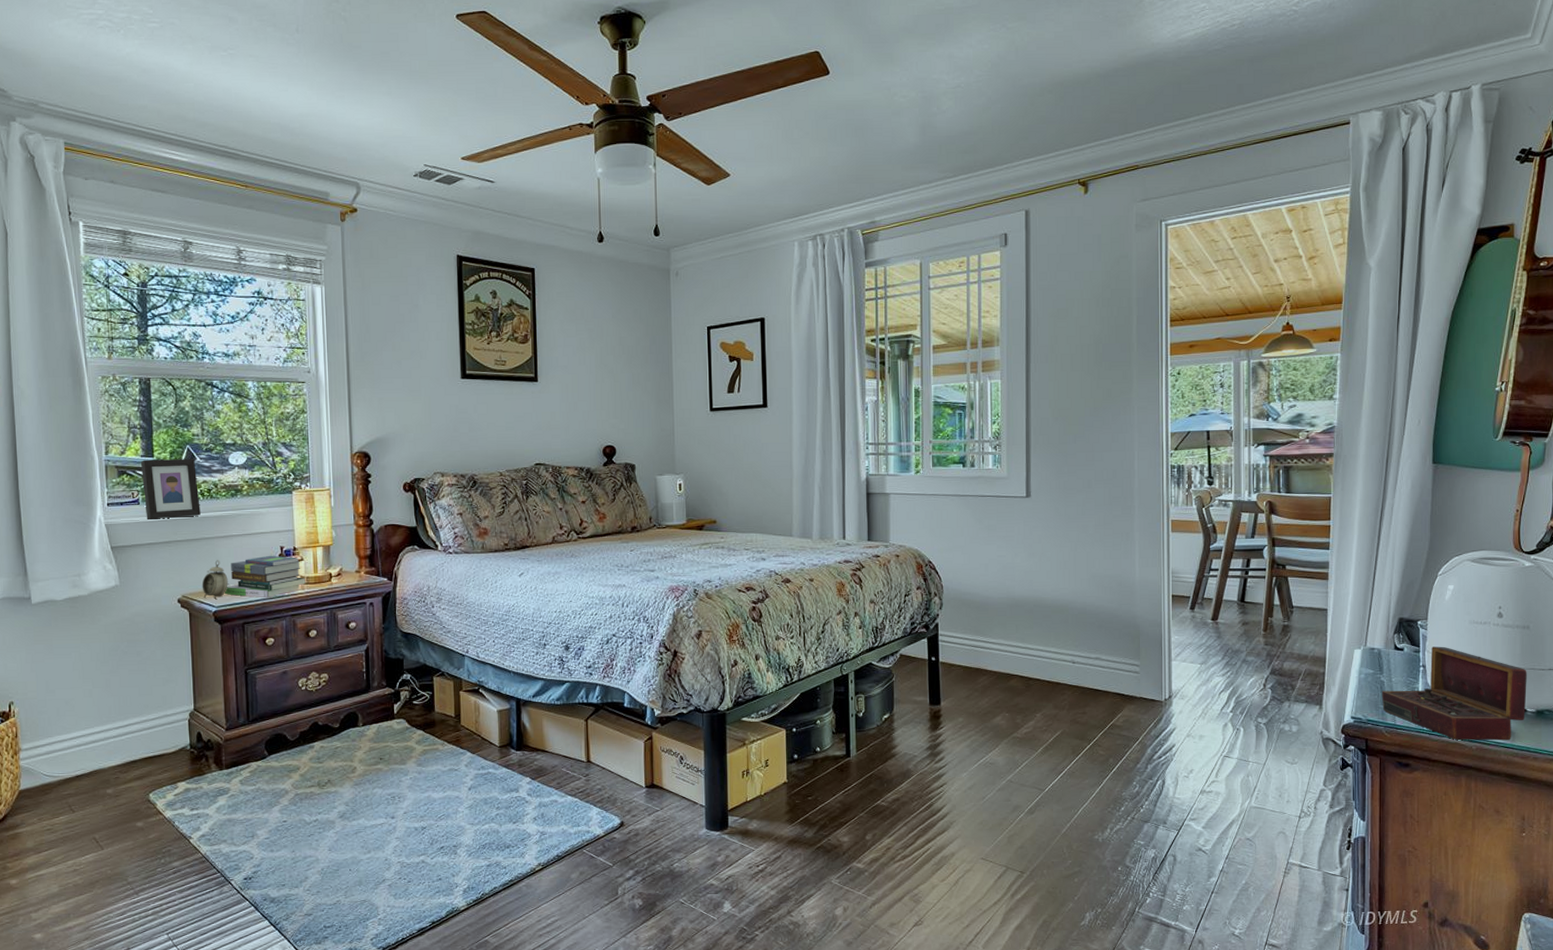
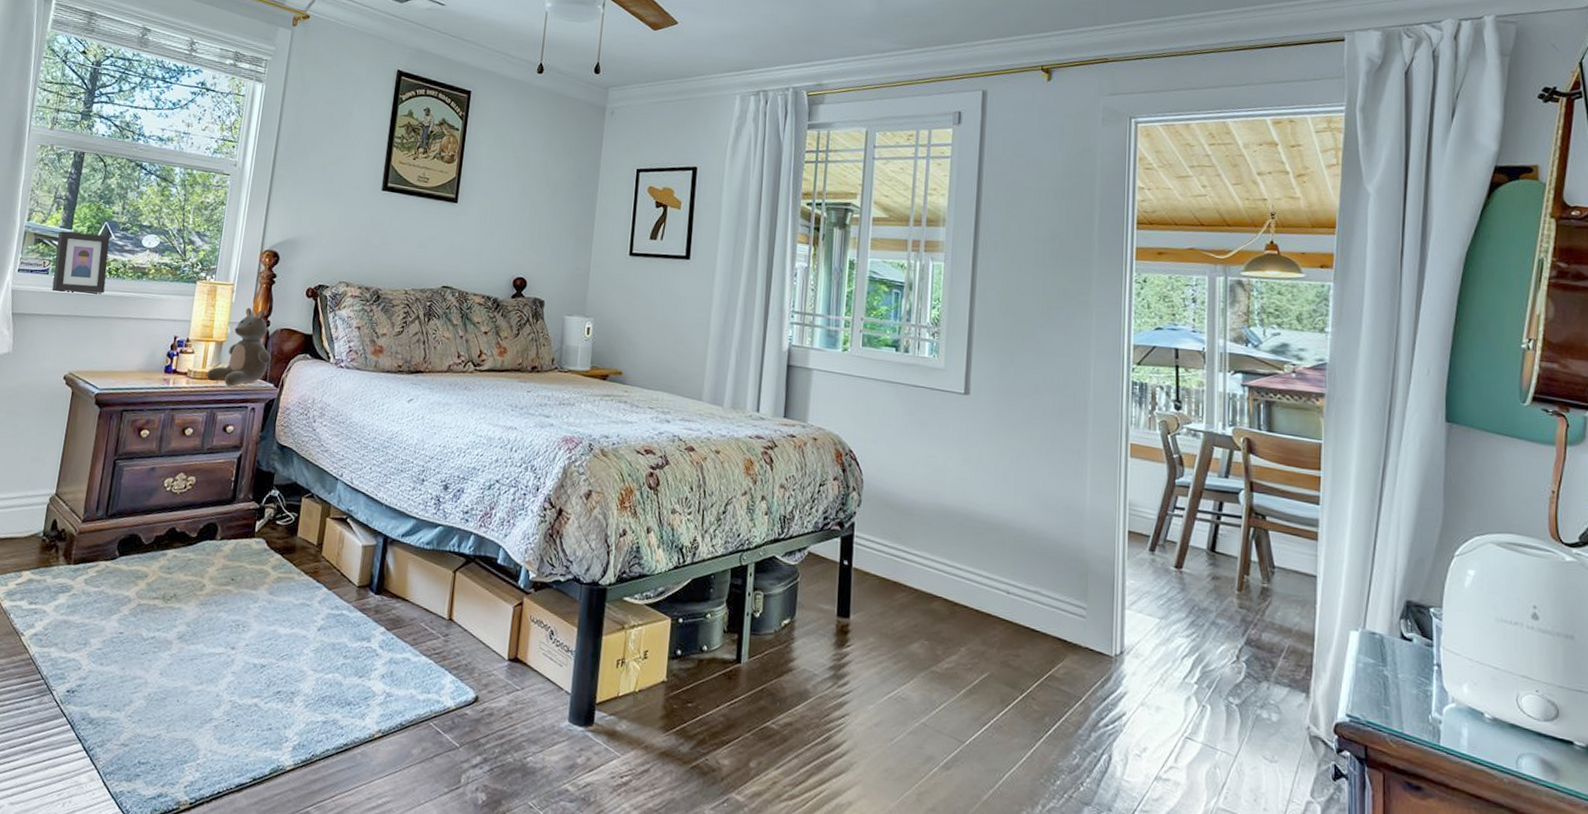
alarm clock: present [202,560,228,600] -> none [89,341,117,382]
books: present [224,555,305,598] -> none [110,343,192,388]
stuffed bear: none [320,509,380,586] -> present [207,307,271,386]
wooden box: present [1381,646,1527,741] -> none [1385,642,1573,779]

